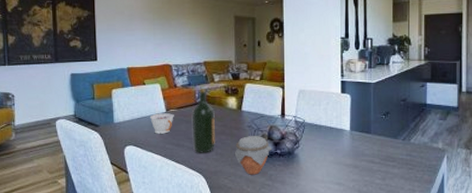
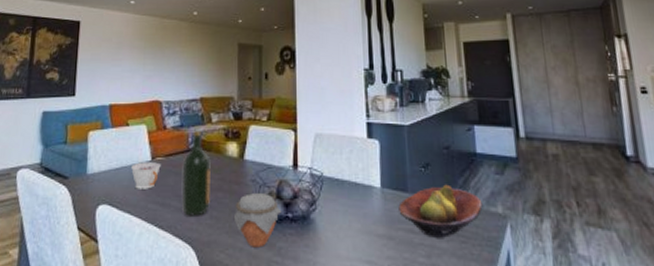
fruit bowl: none [363,127,428,166] -> present [398,184,483,238]

